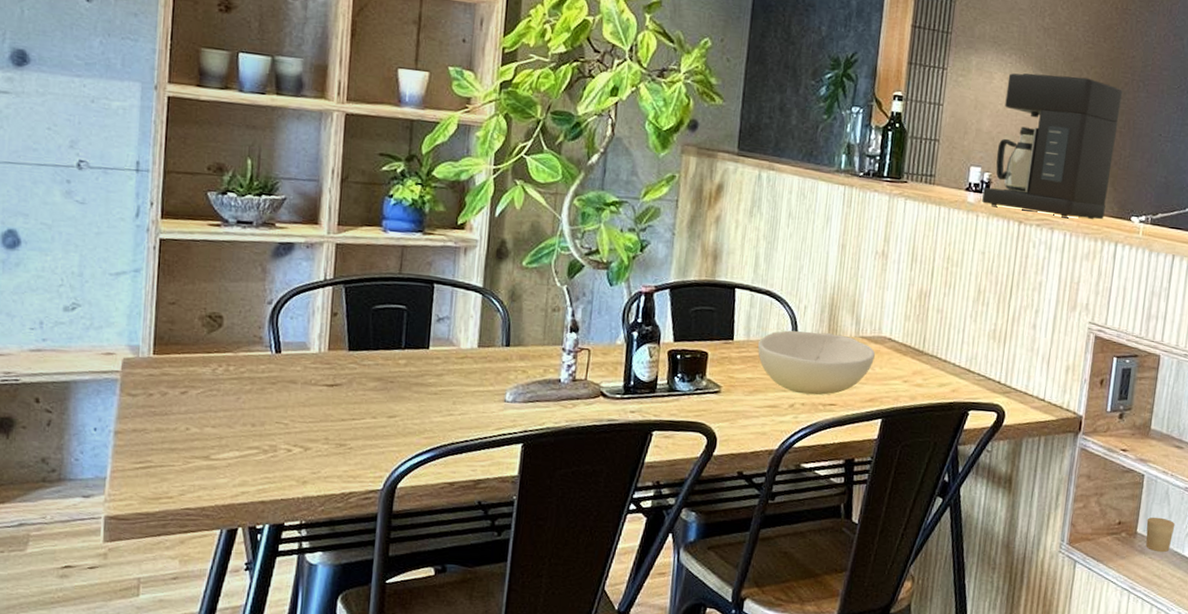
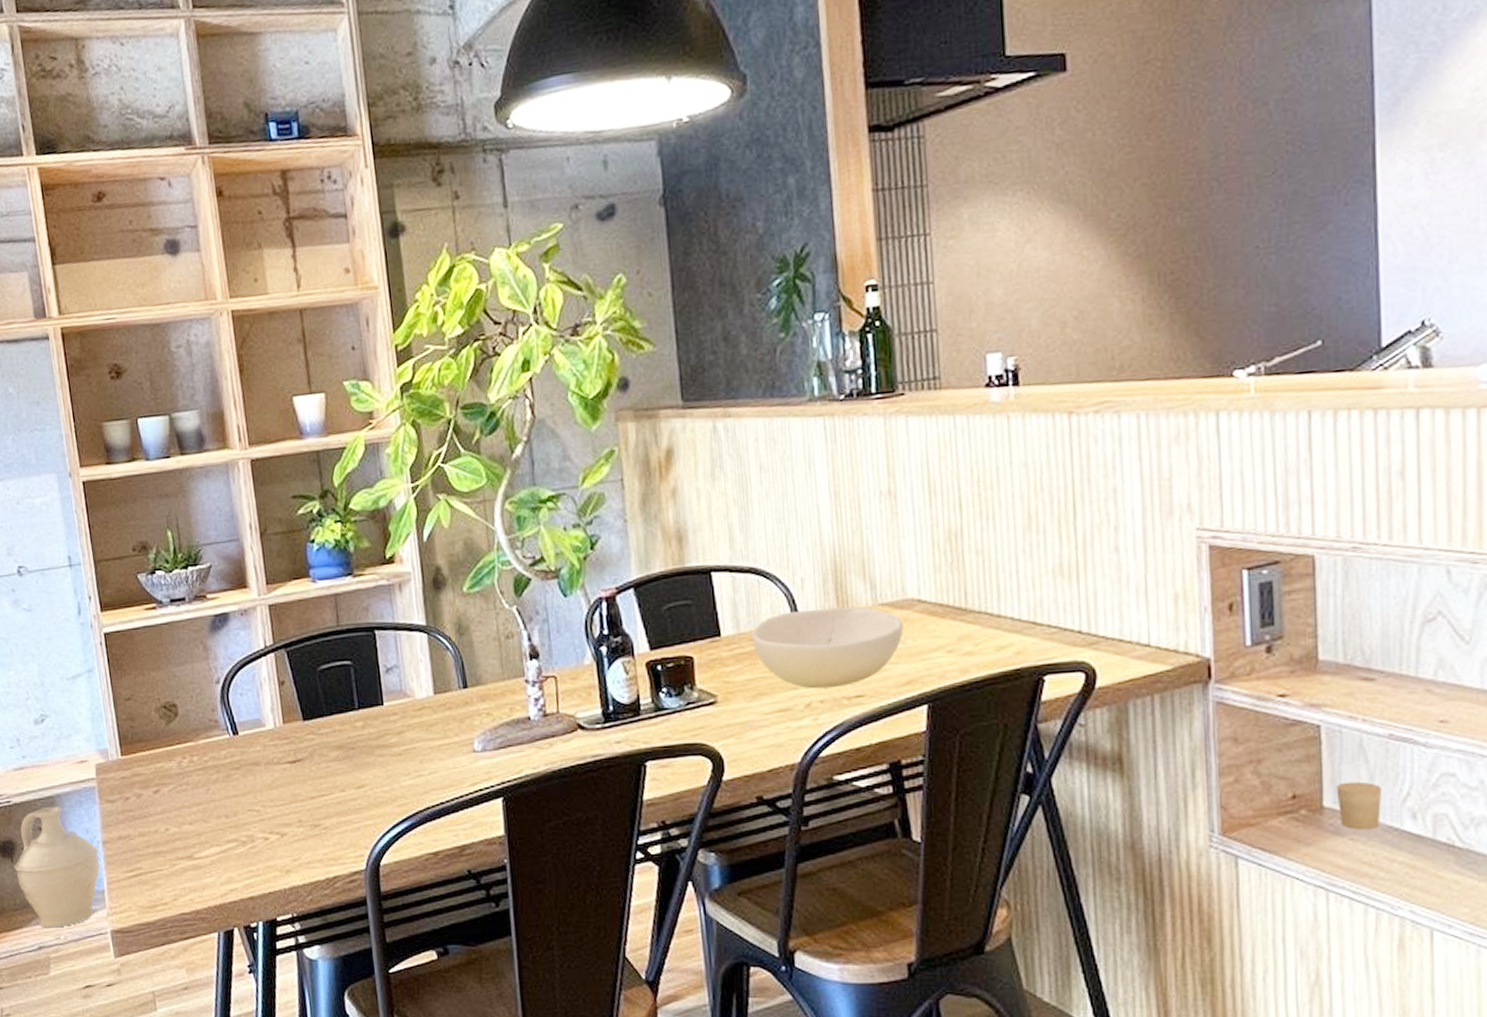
ceramic jug: none [8,390,108,507] -> present [14,806,100,928]
coffee maker: present [982,73,1123,220] -> none [1010,194,1192,400]

